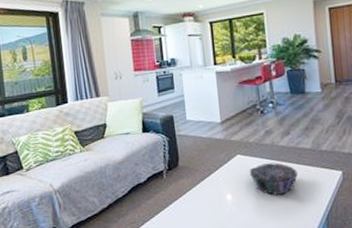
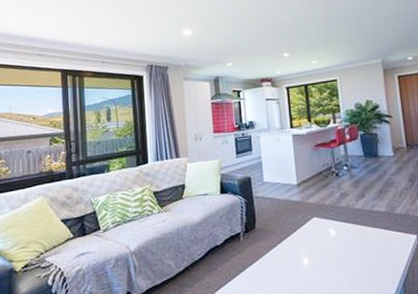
decorative bowl: present [249,163,298,196] -> none [325,226,373,260]

